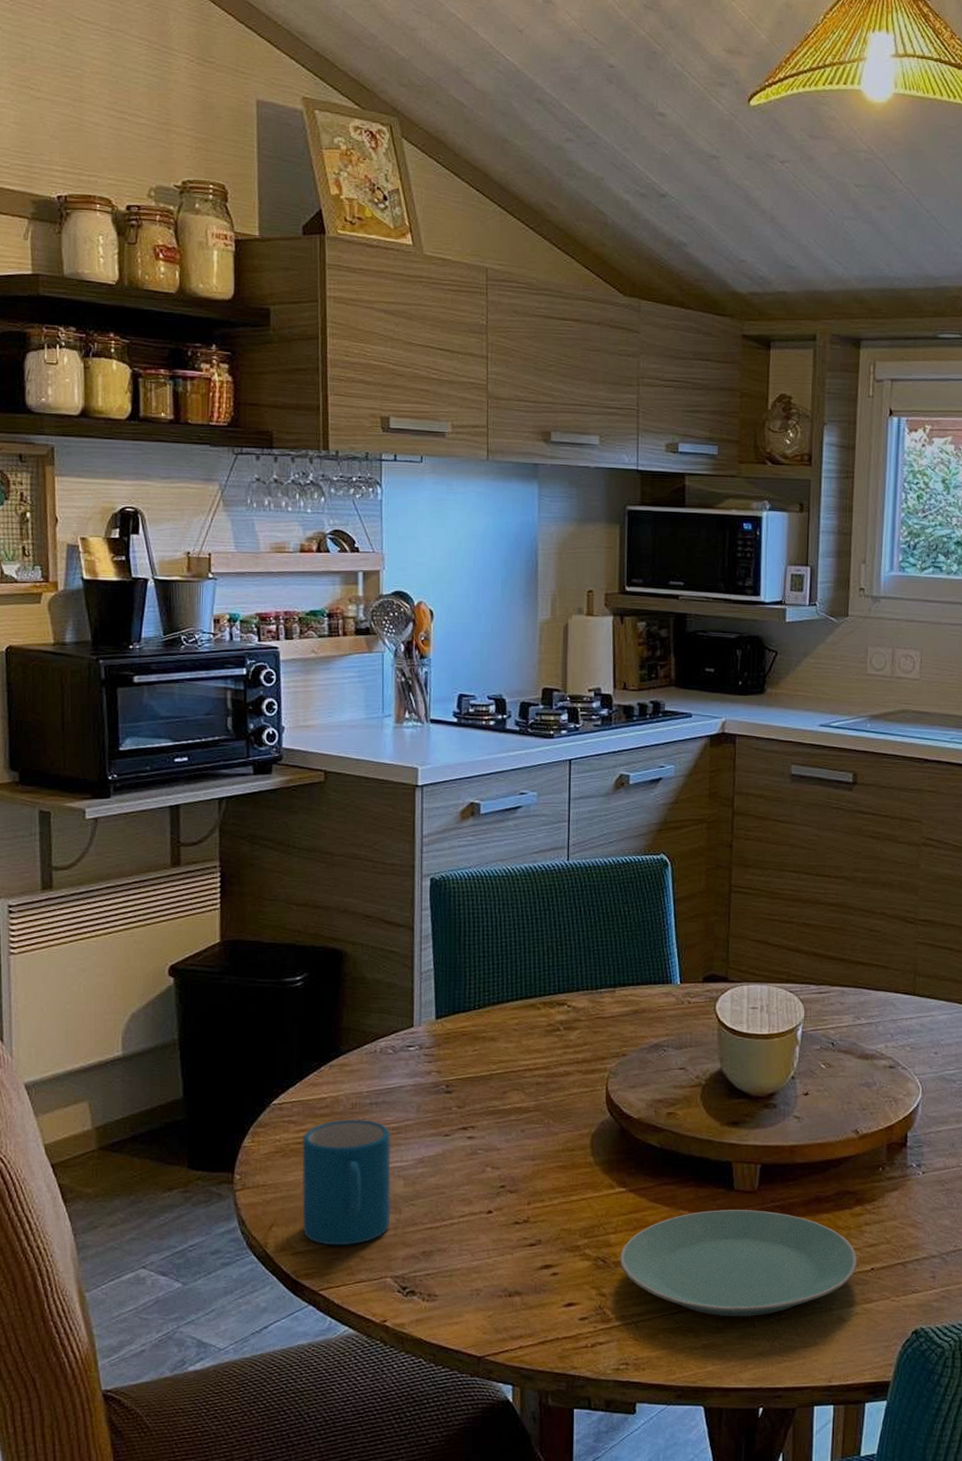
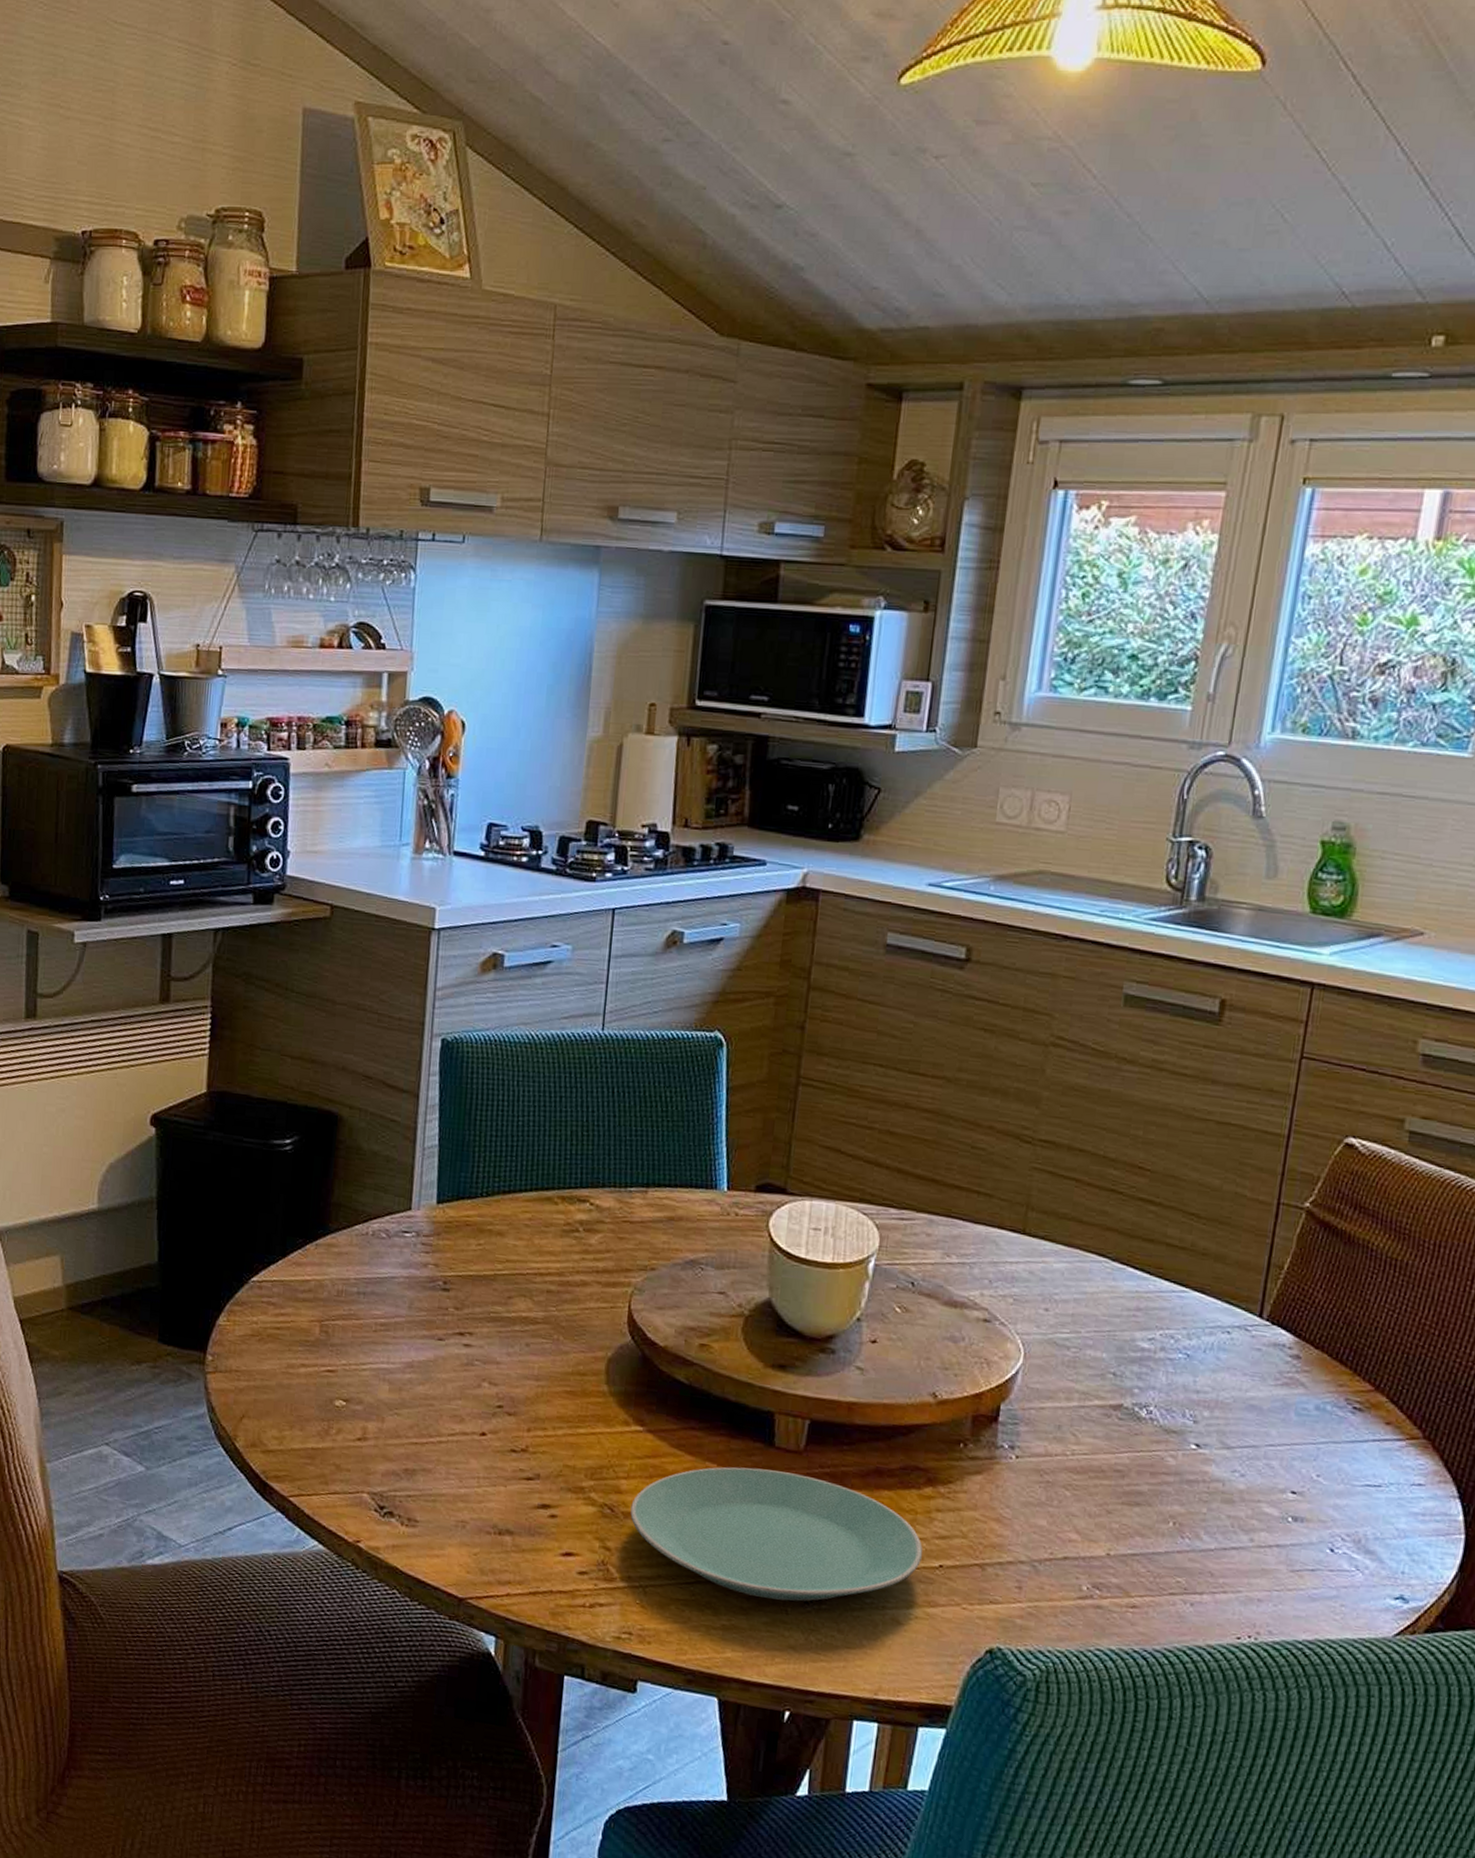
mug: present [302,1118,391,1246] -> none [275,1307,378,1451]

